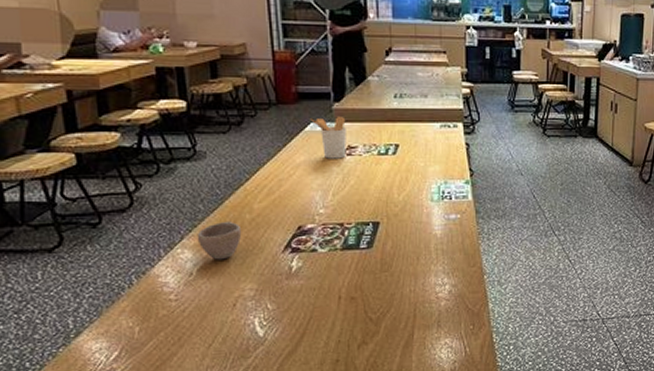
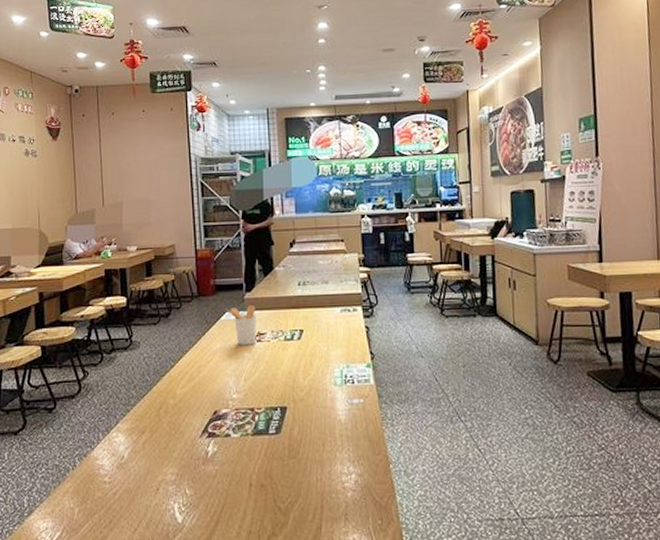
cup: present [196,221,242,260] -> none [129,406,166,444]

